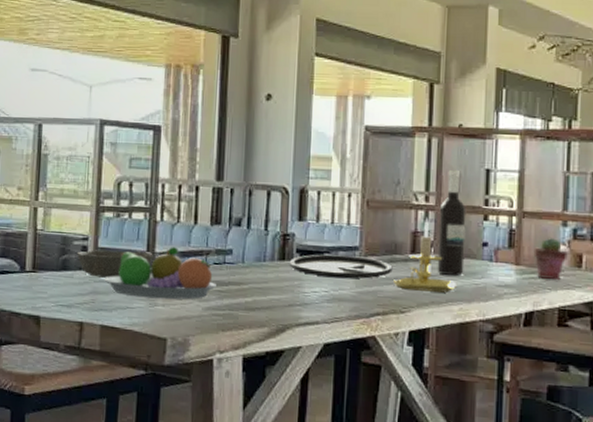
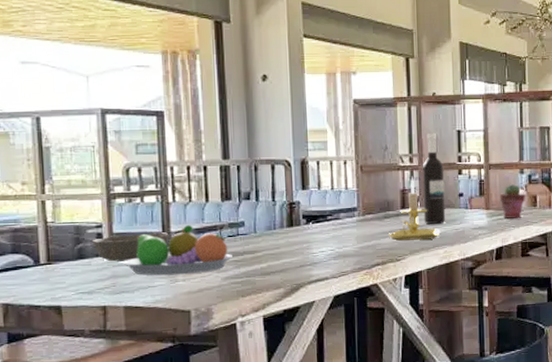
plate: present [289,254,393,279] -> none [297,216,387,238]

